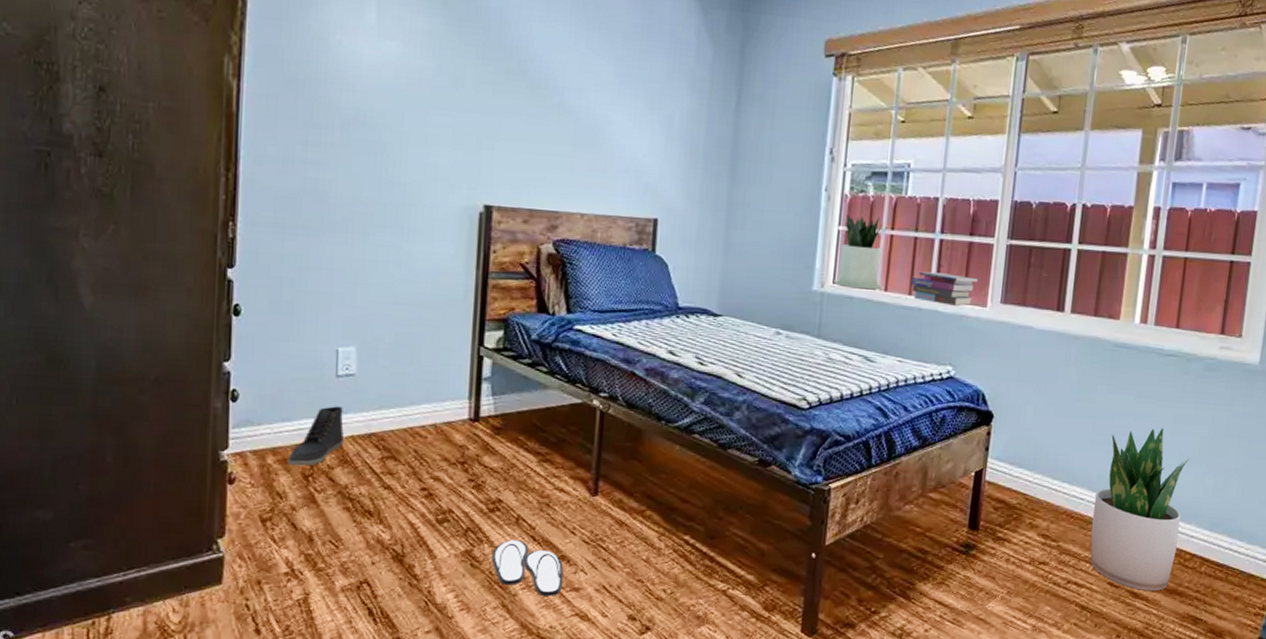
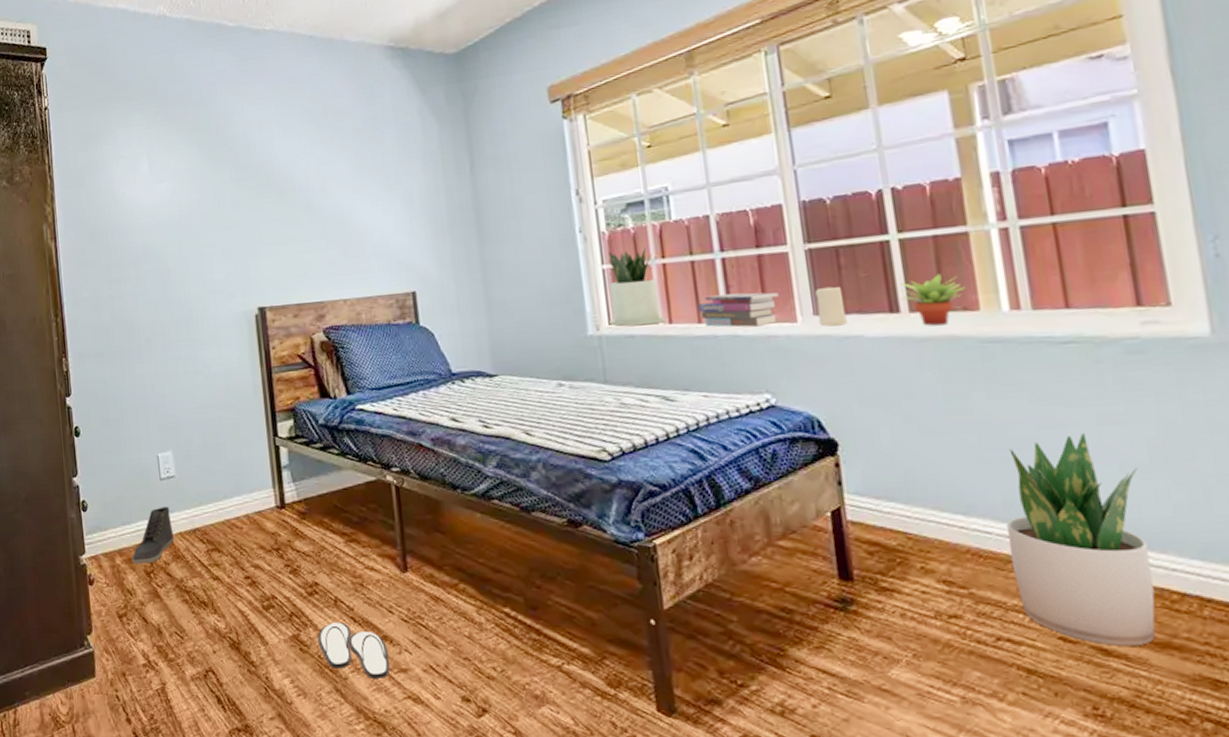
candle: none [1003,280,1027,316] -> present [815,286,847,327]
succulent plant: none [1068,284,1115,328] -> present [901,273,967,327]

